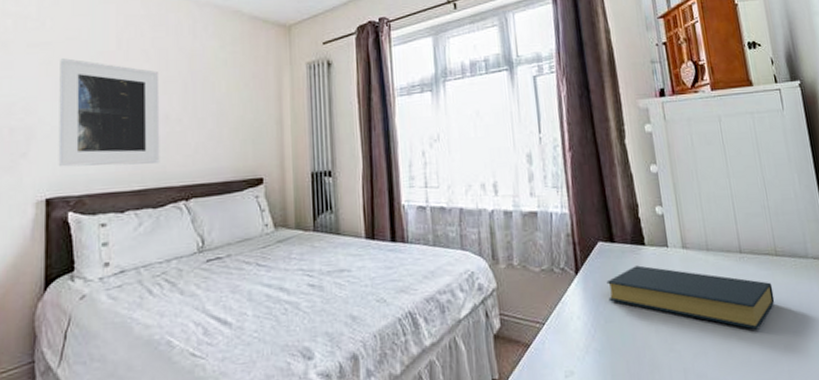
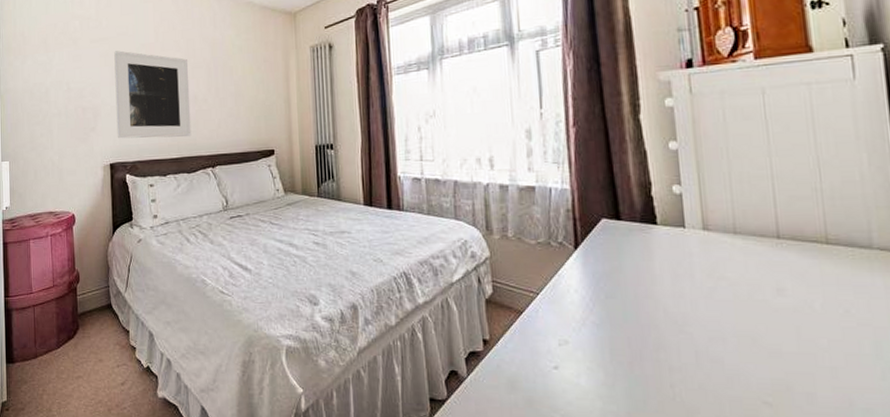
hardback book: present [606,265,775,330] -> none [609,244,820,321]

